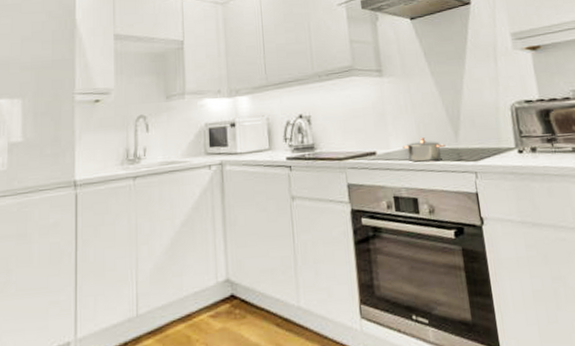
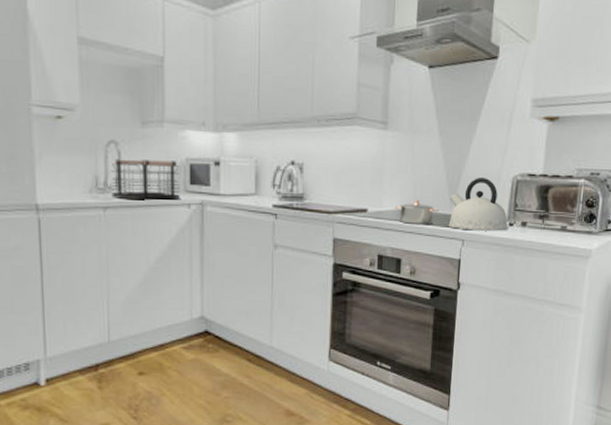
dish rack: none [140,127,201,168] -> present [111,159,180,201]
kettle: none [454,108,520,162] -> present [448,177,509,231]

